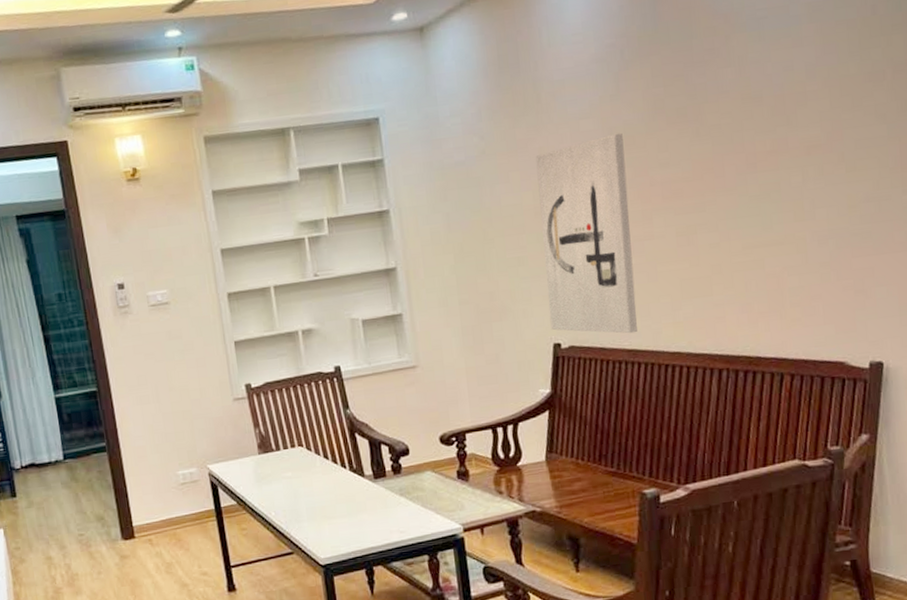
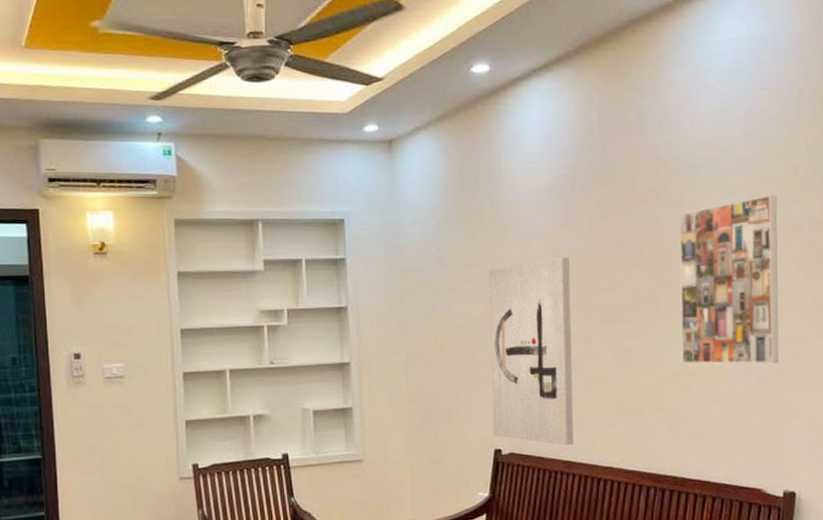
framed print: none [743,39,861,236] -> present [679,195,779,364]

